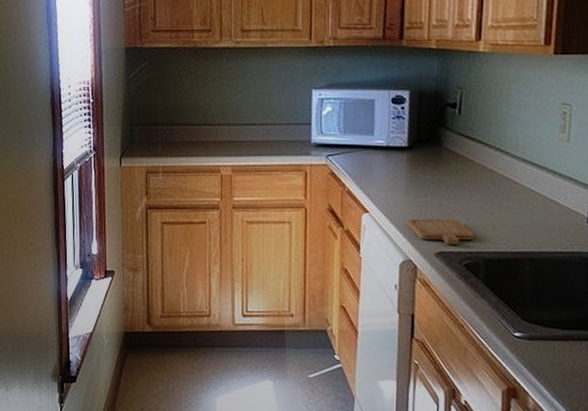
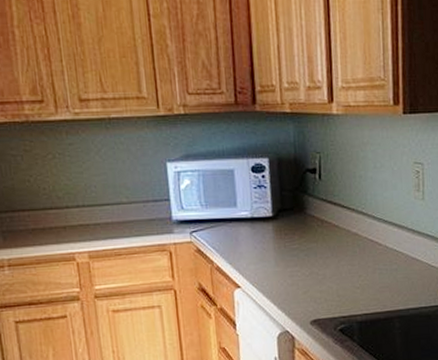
chopping board: present [407,219,475,244] -> none [280,286,347,311]

